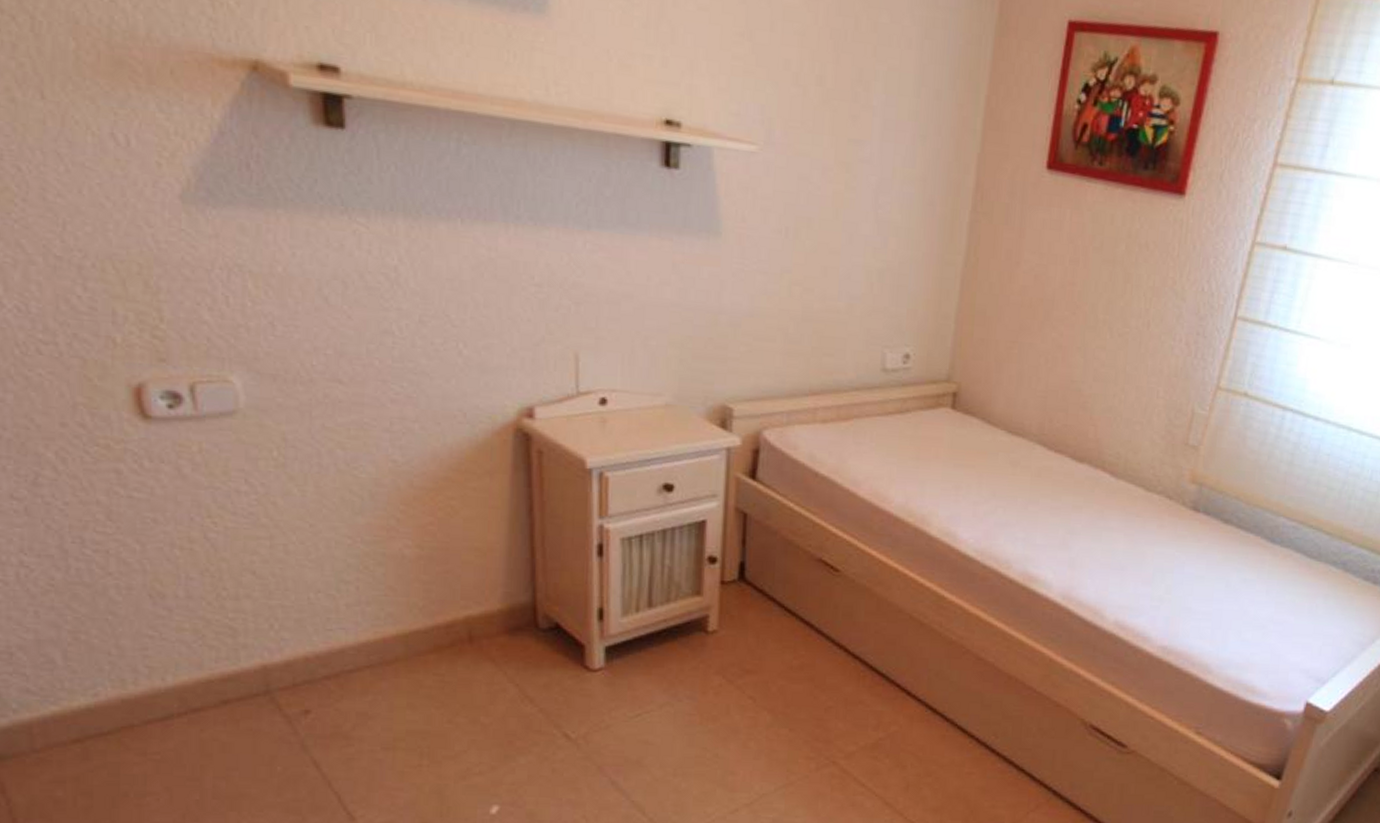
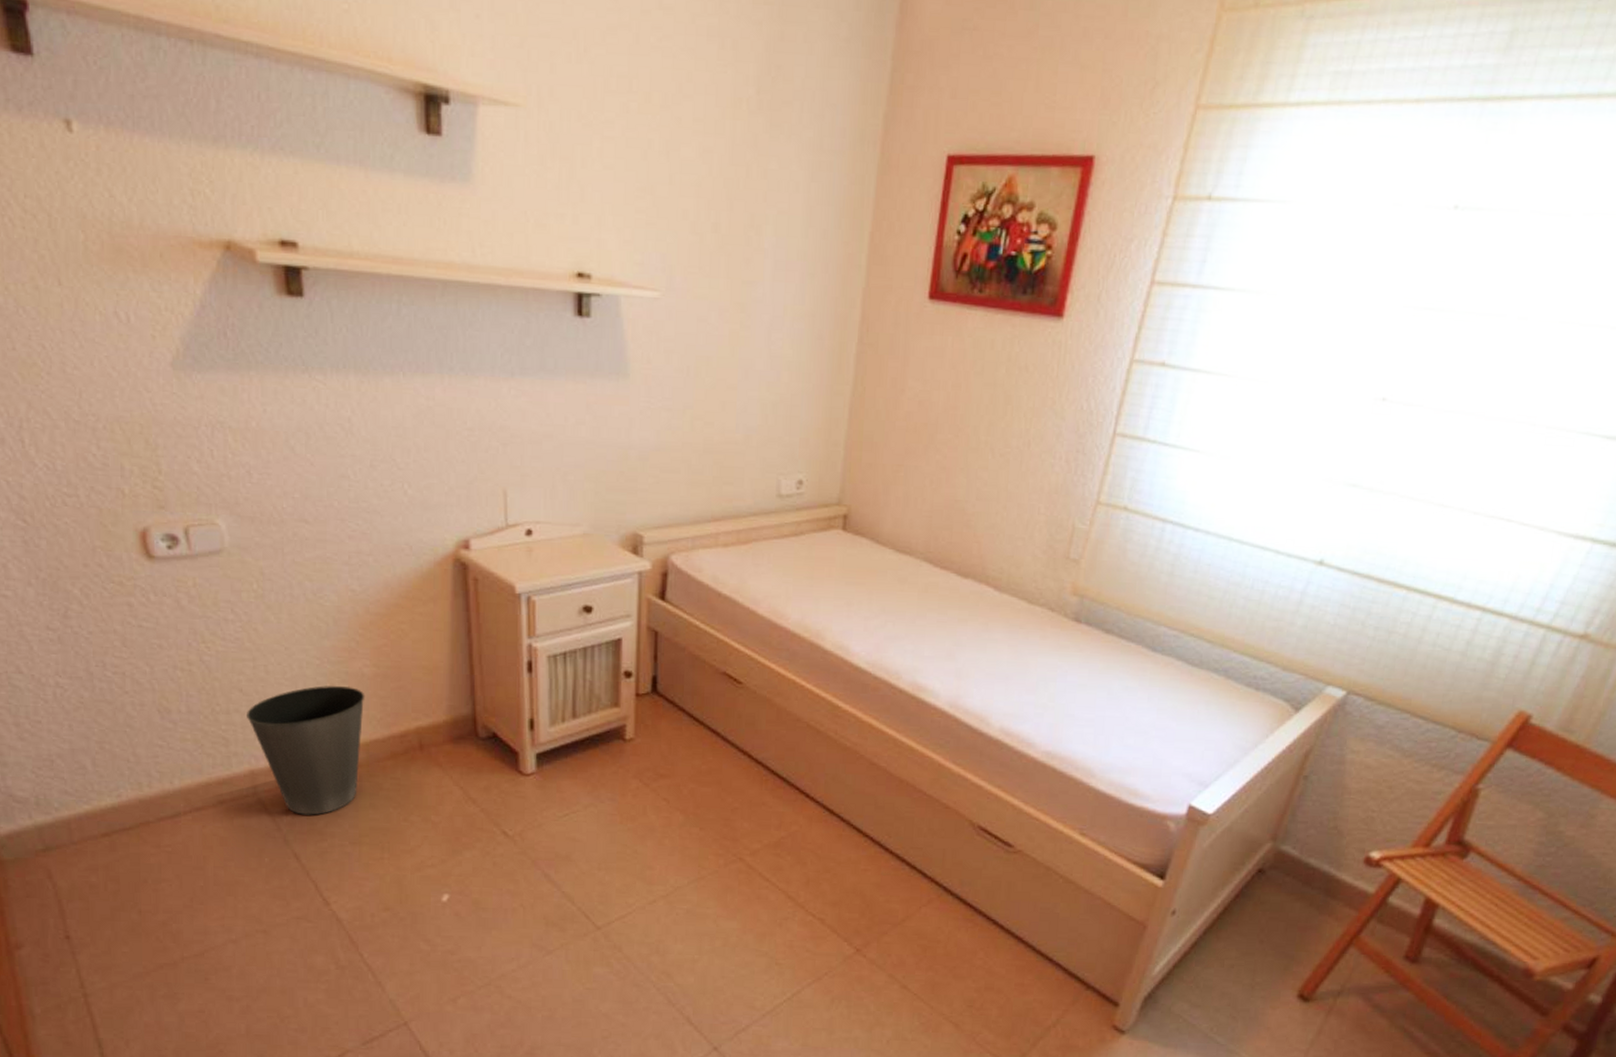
waste basket: none [260,568,406,717] -> present [247,685,365,815]

